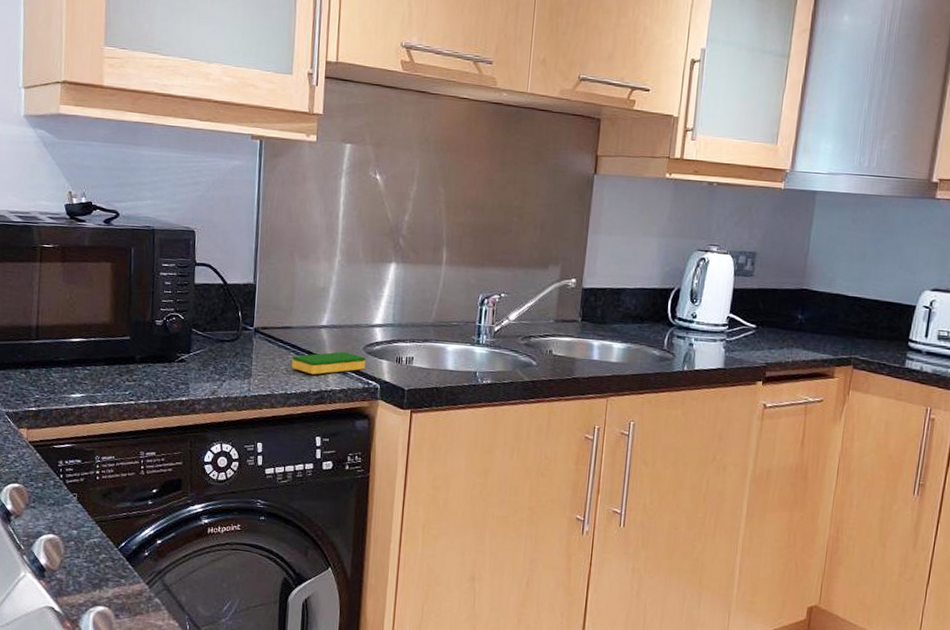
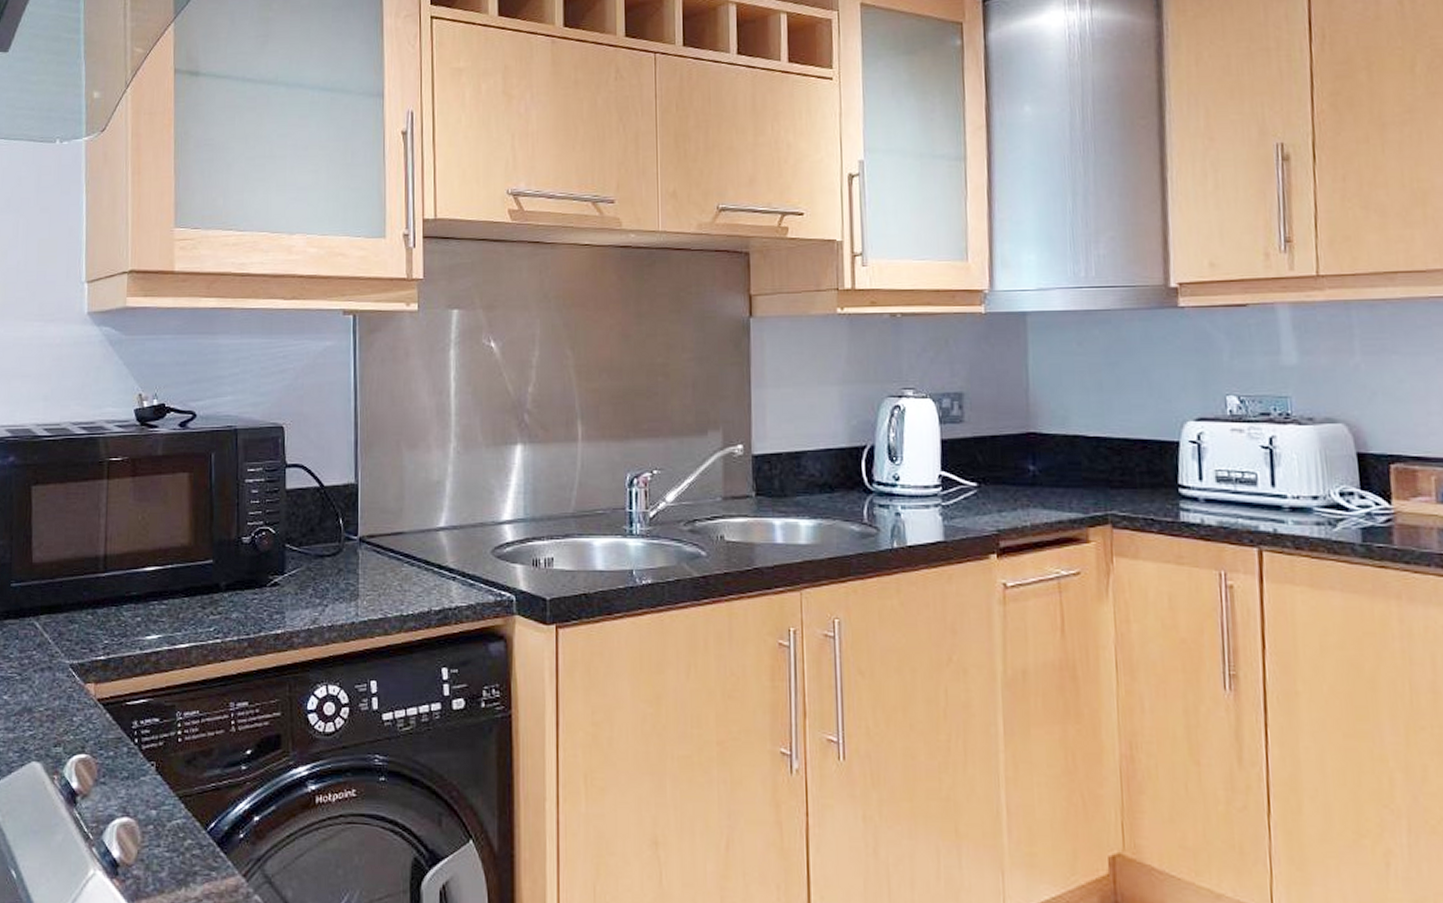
dish sponge: present [291,351,366,375] -> none [406,557,496,590]

